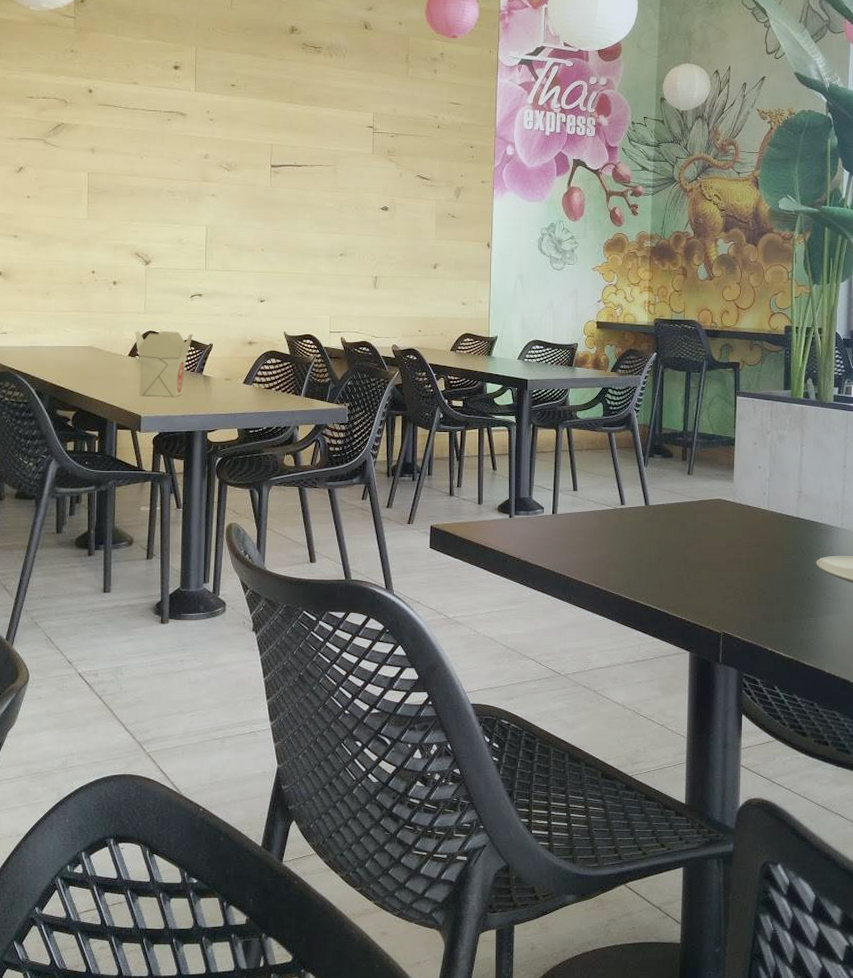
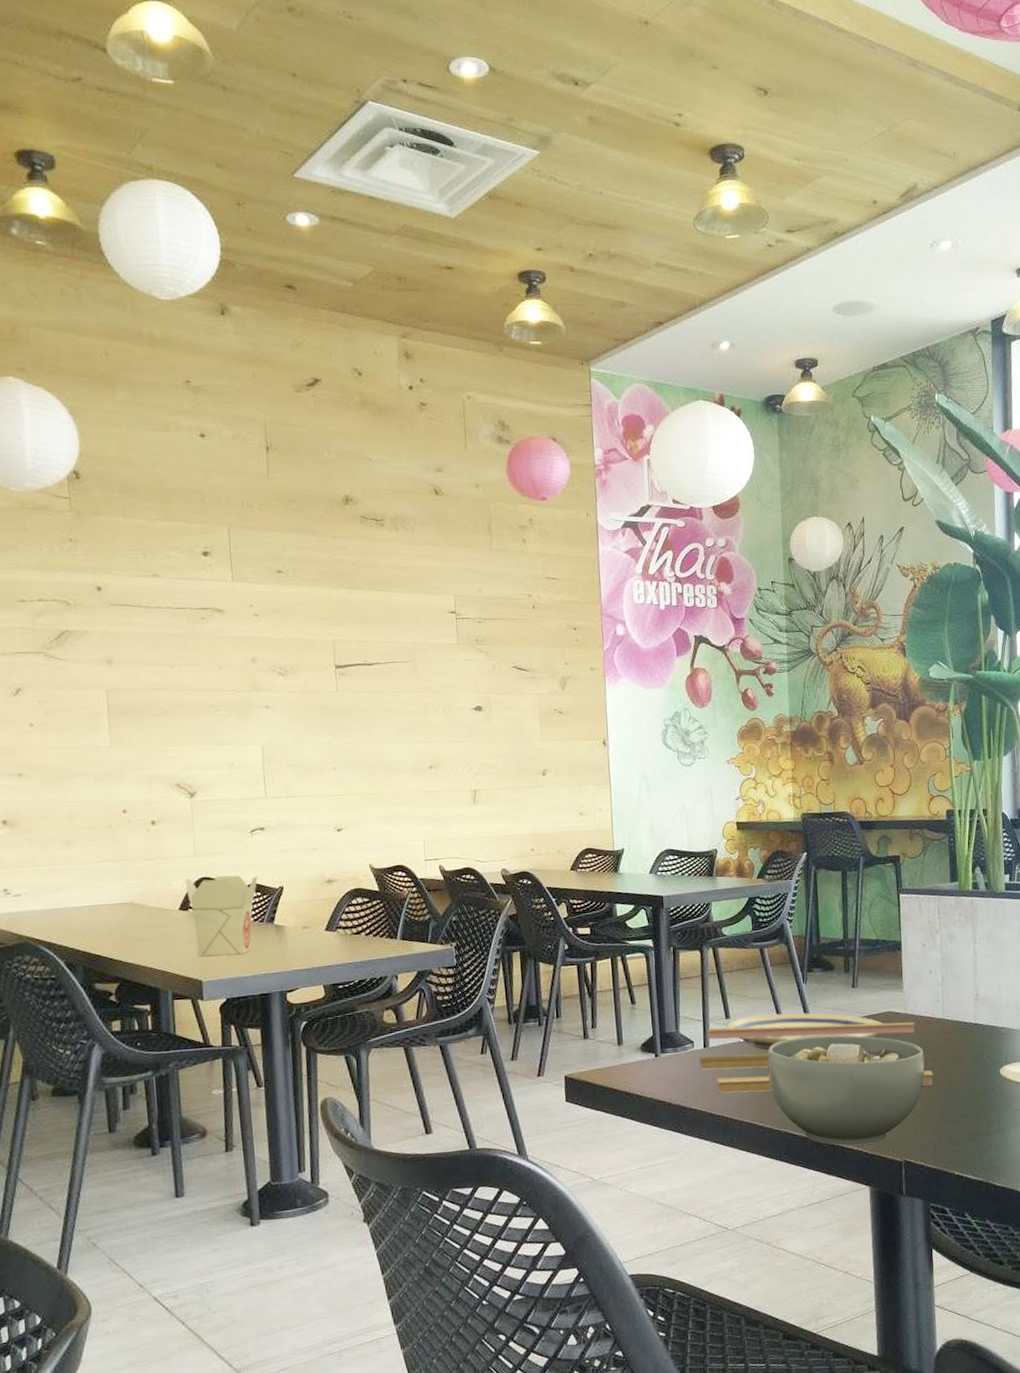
chopsticks: none [547,497,755,568] -> present [699,1021,933,1093]
plate: none [574,490,713,522] -> present [727,1013,884,1051]
soup bowl: none [607,513,749,614] -> present [767,1035,925,1146]

